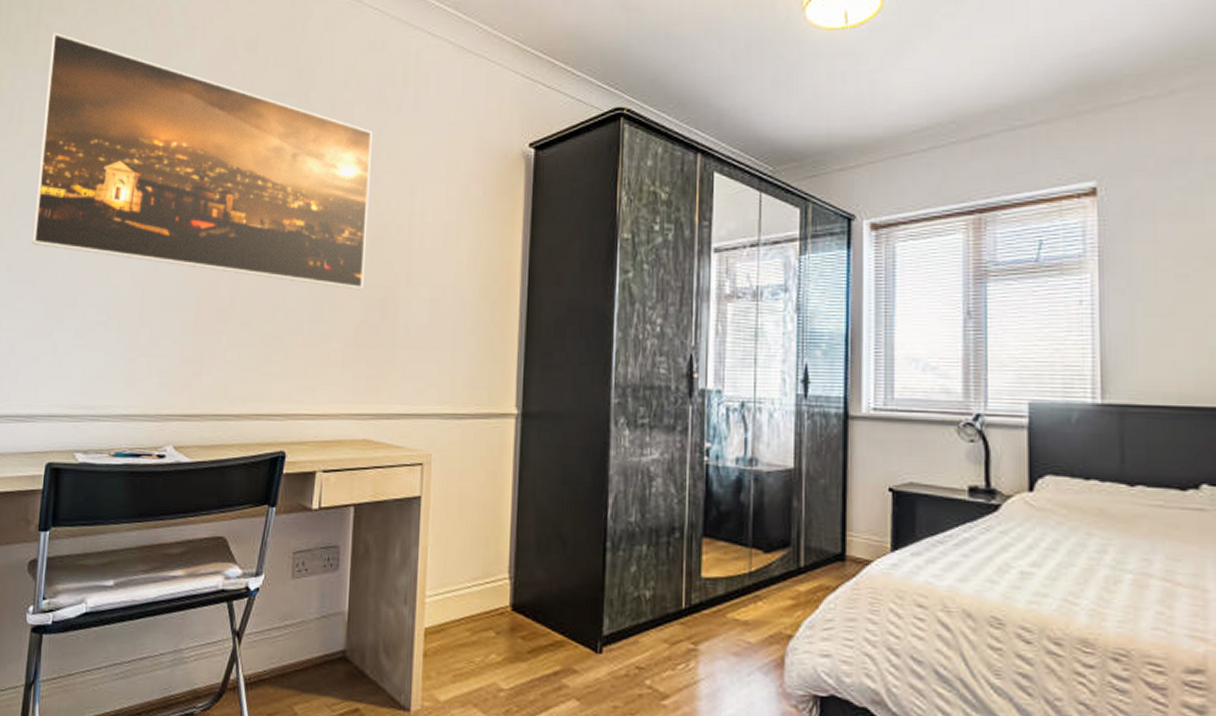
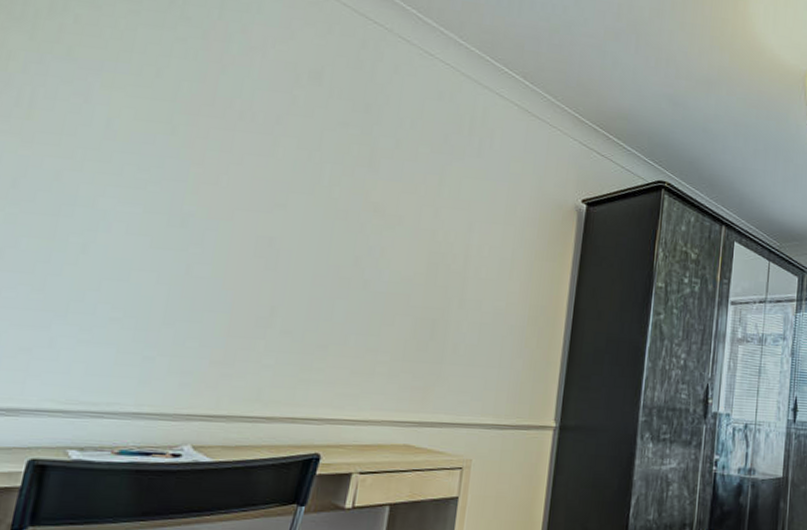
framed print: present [33,32,372,290] -> none [34,23,435,310]

